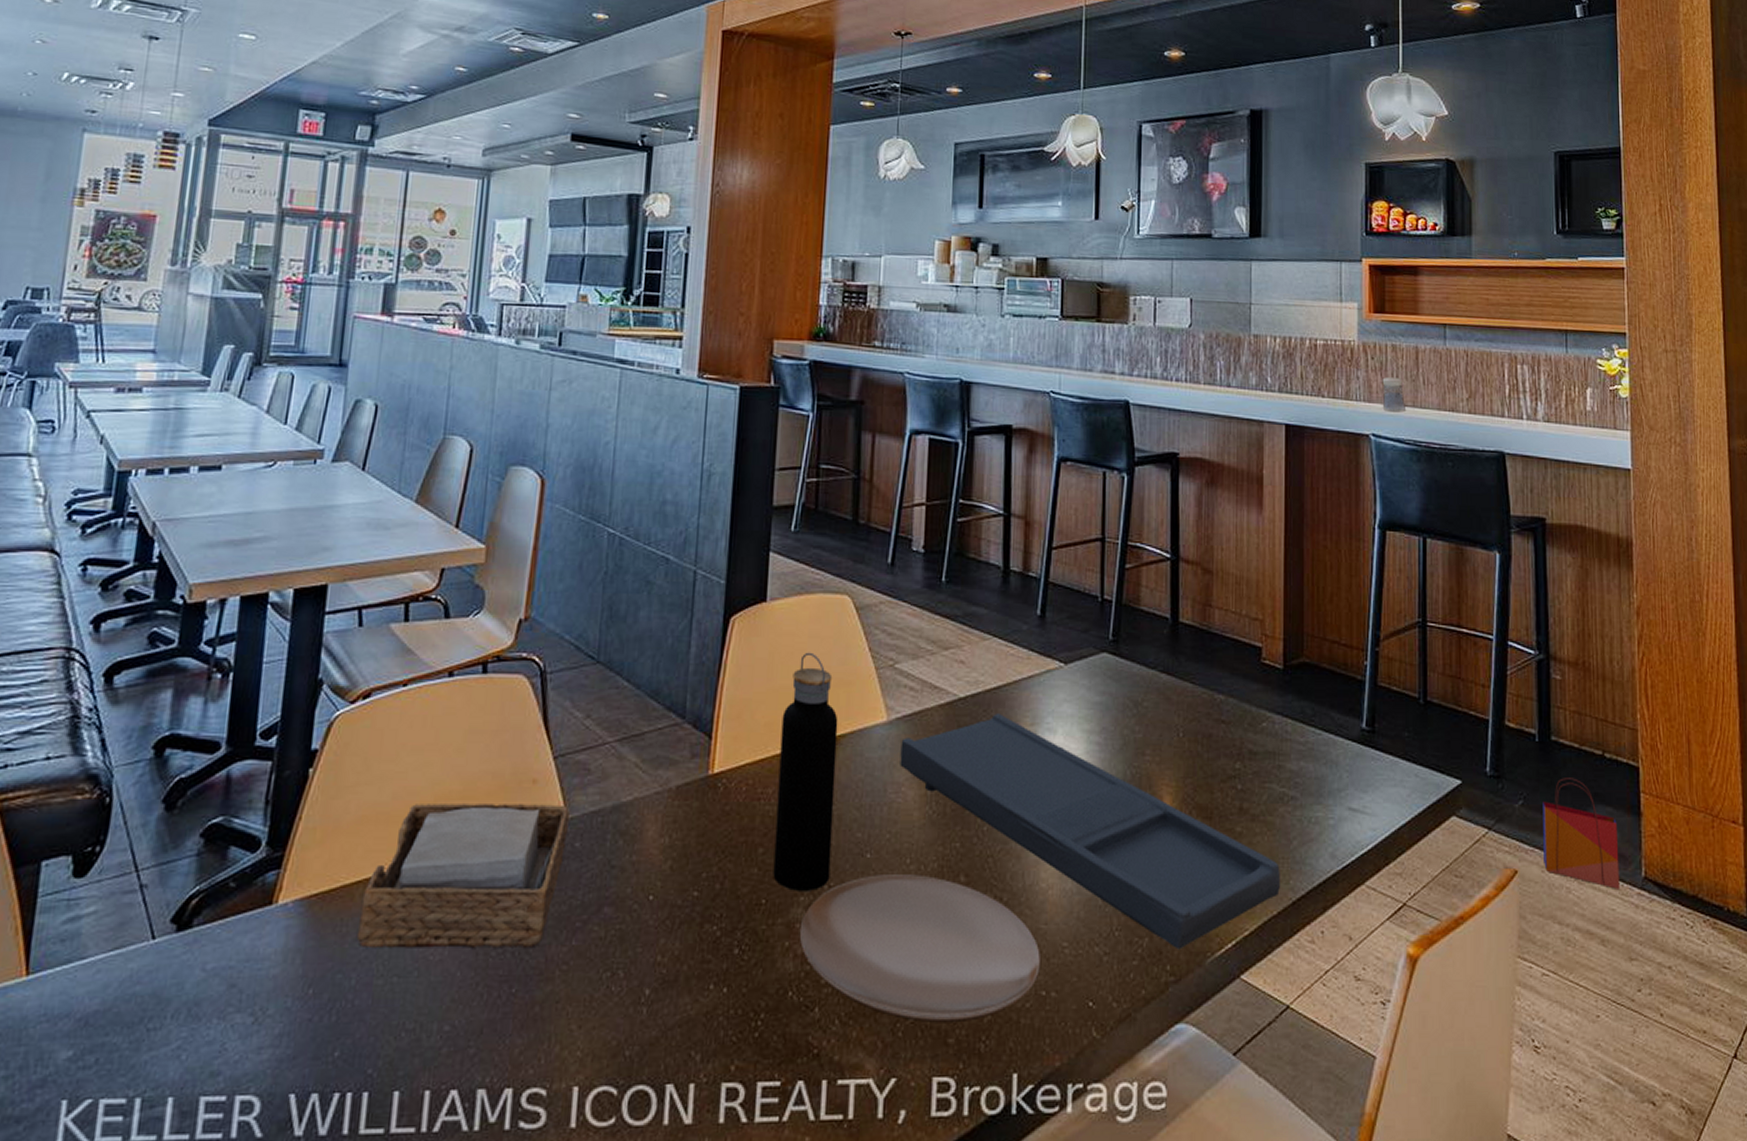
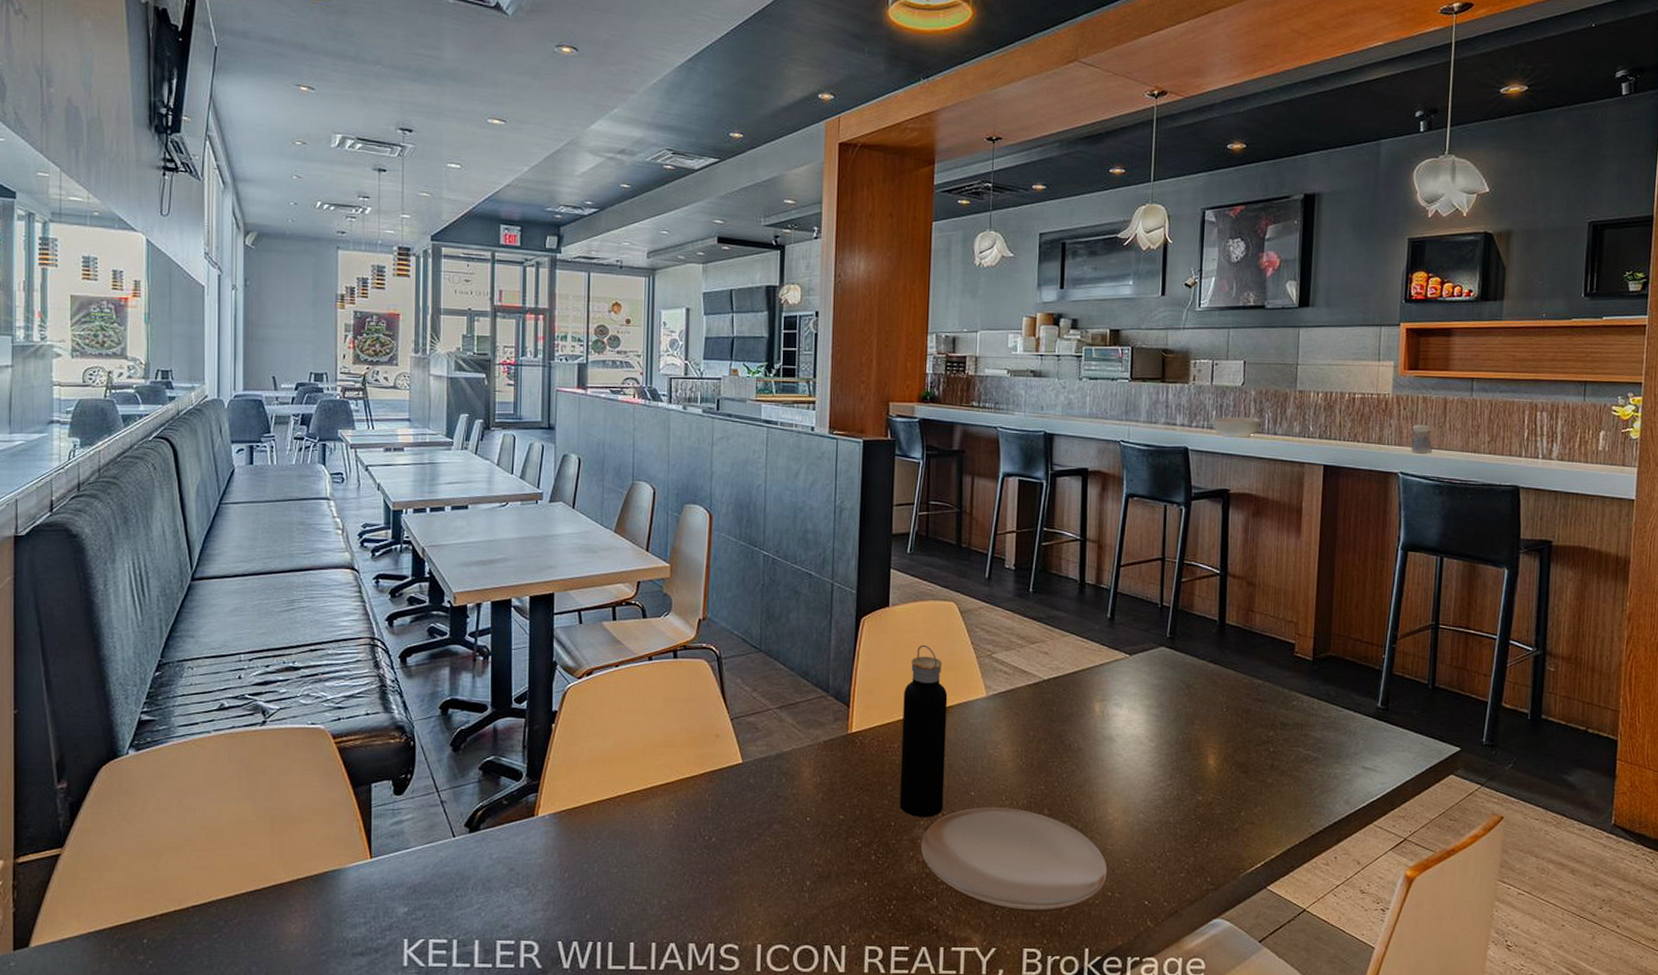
napkin holder: present [356,802,570,949] -> none [595,750,744,851]
tray: present [900,713,1280,950] -> none [996,692,1303,867]
bowl: none [1156,364,1212,391] -> present [1212,416,1261,439]
shopping bag: present [1543,778,1620,889] -> none [1527,747,1594,833]

